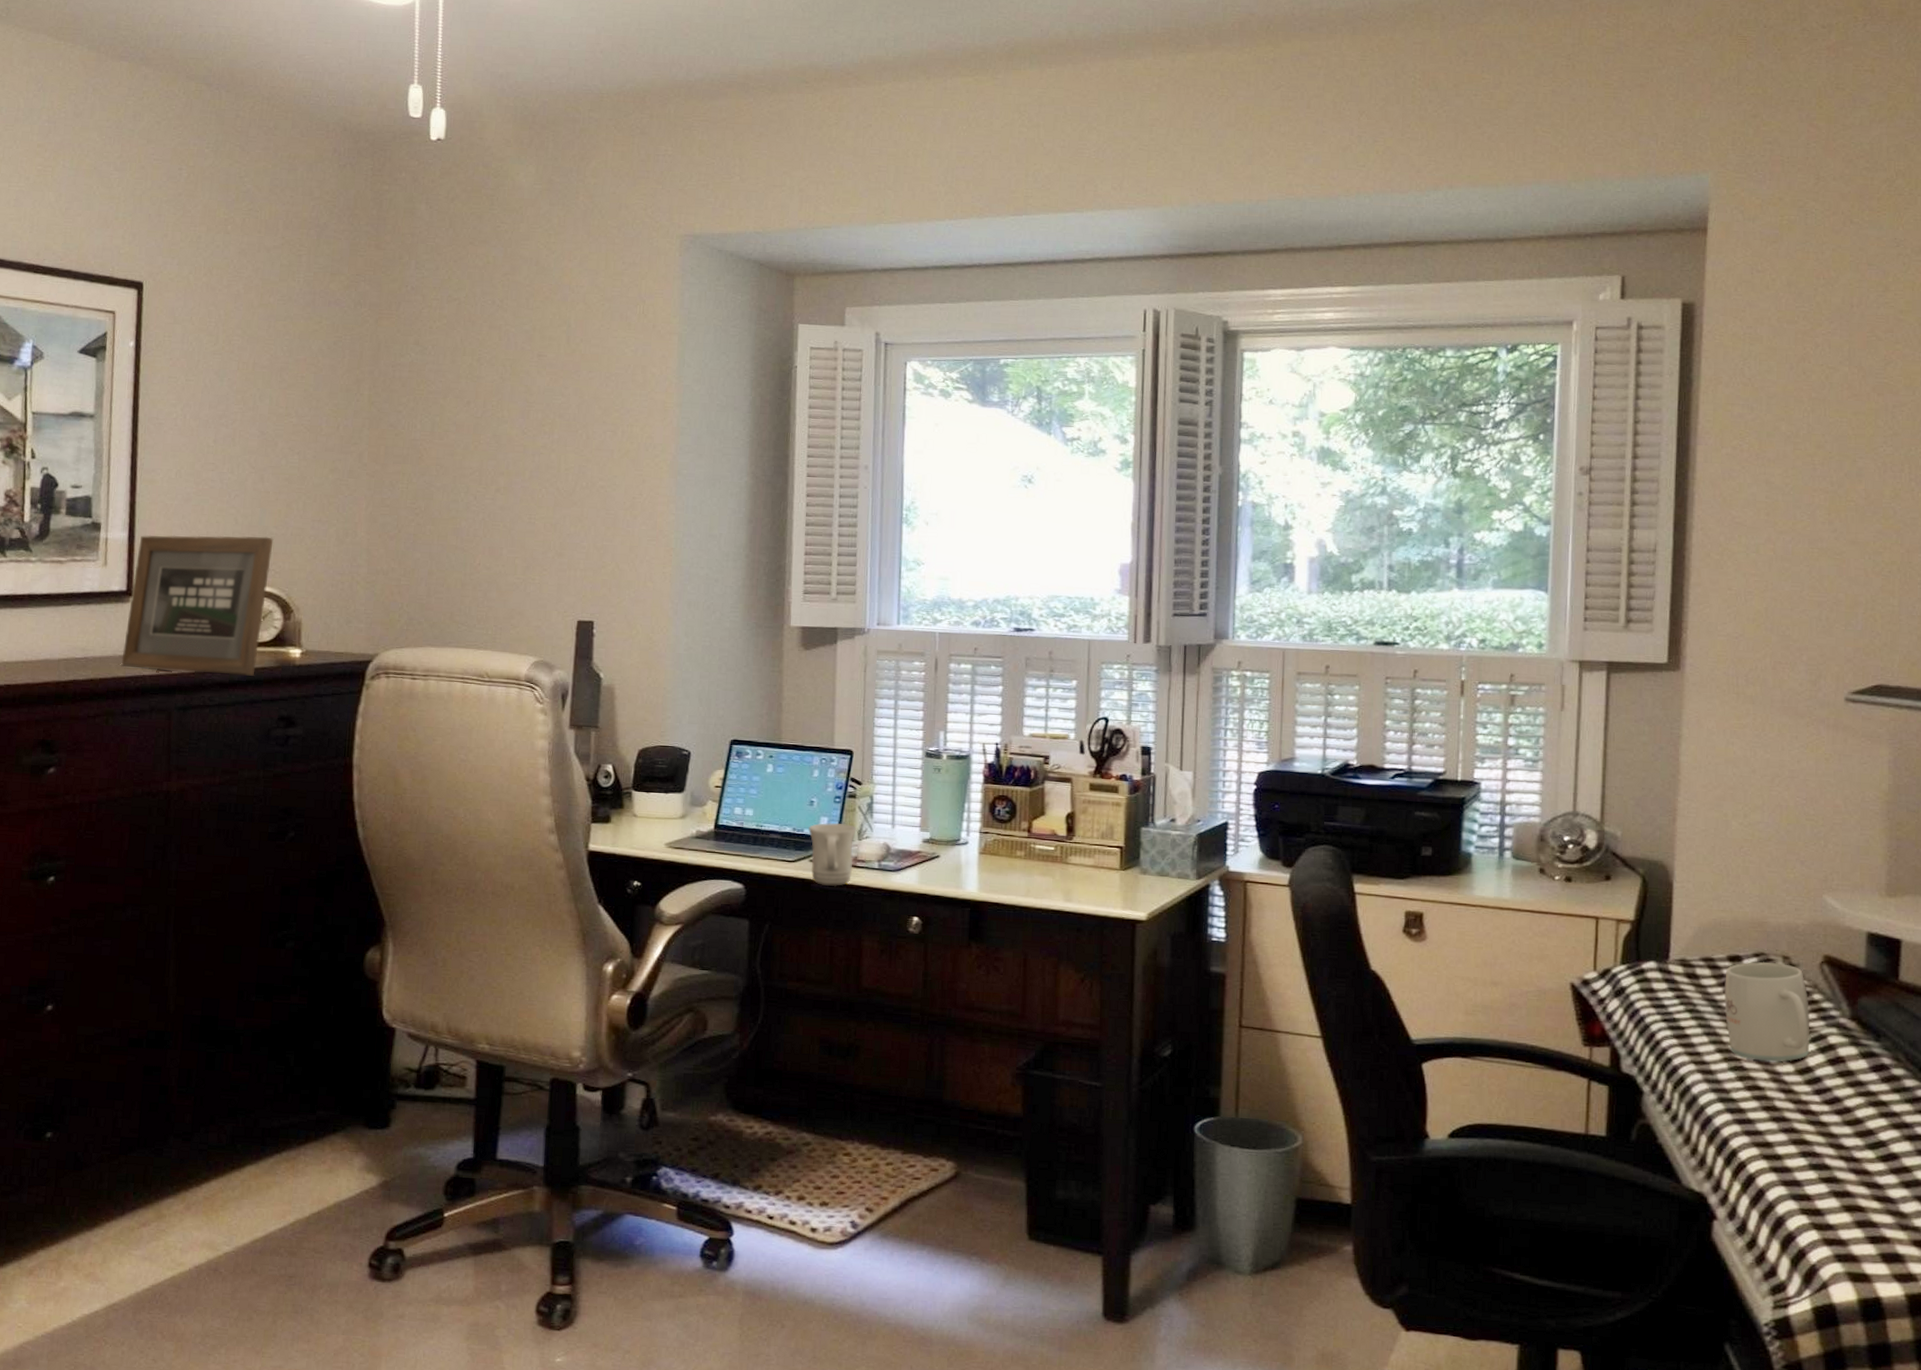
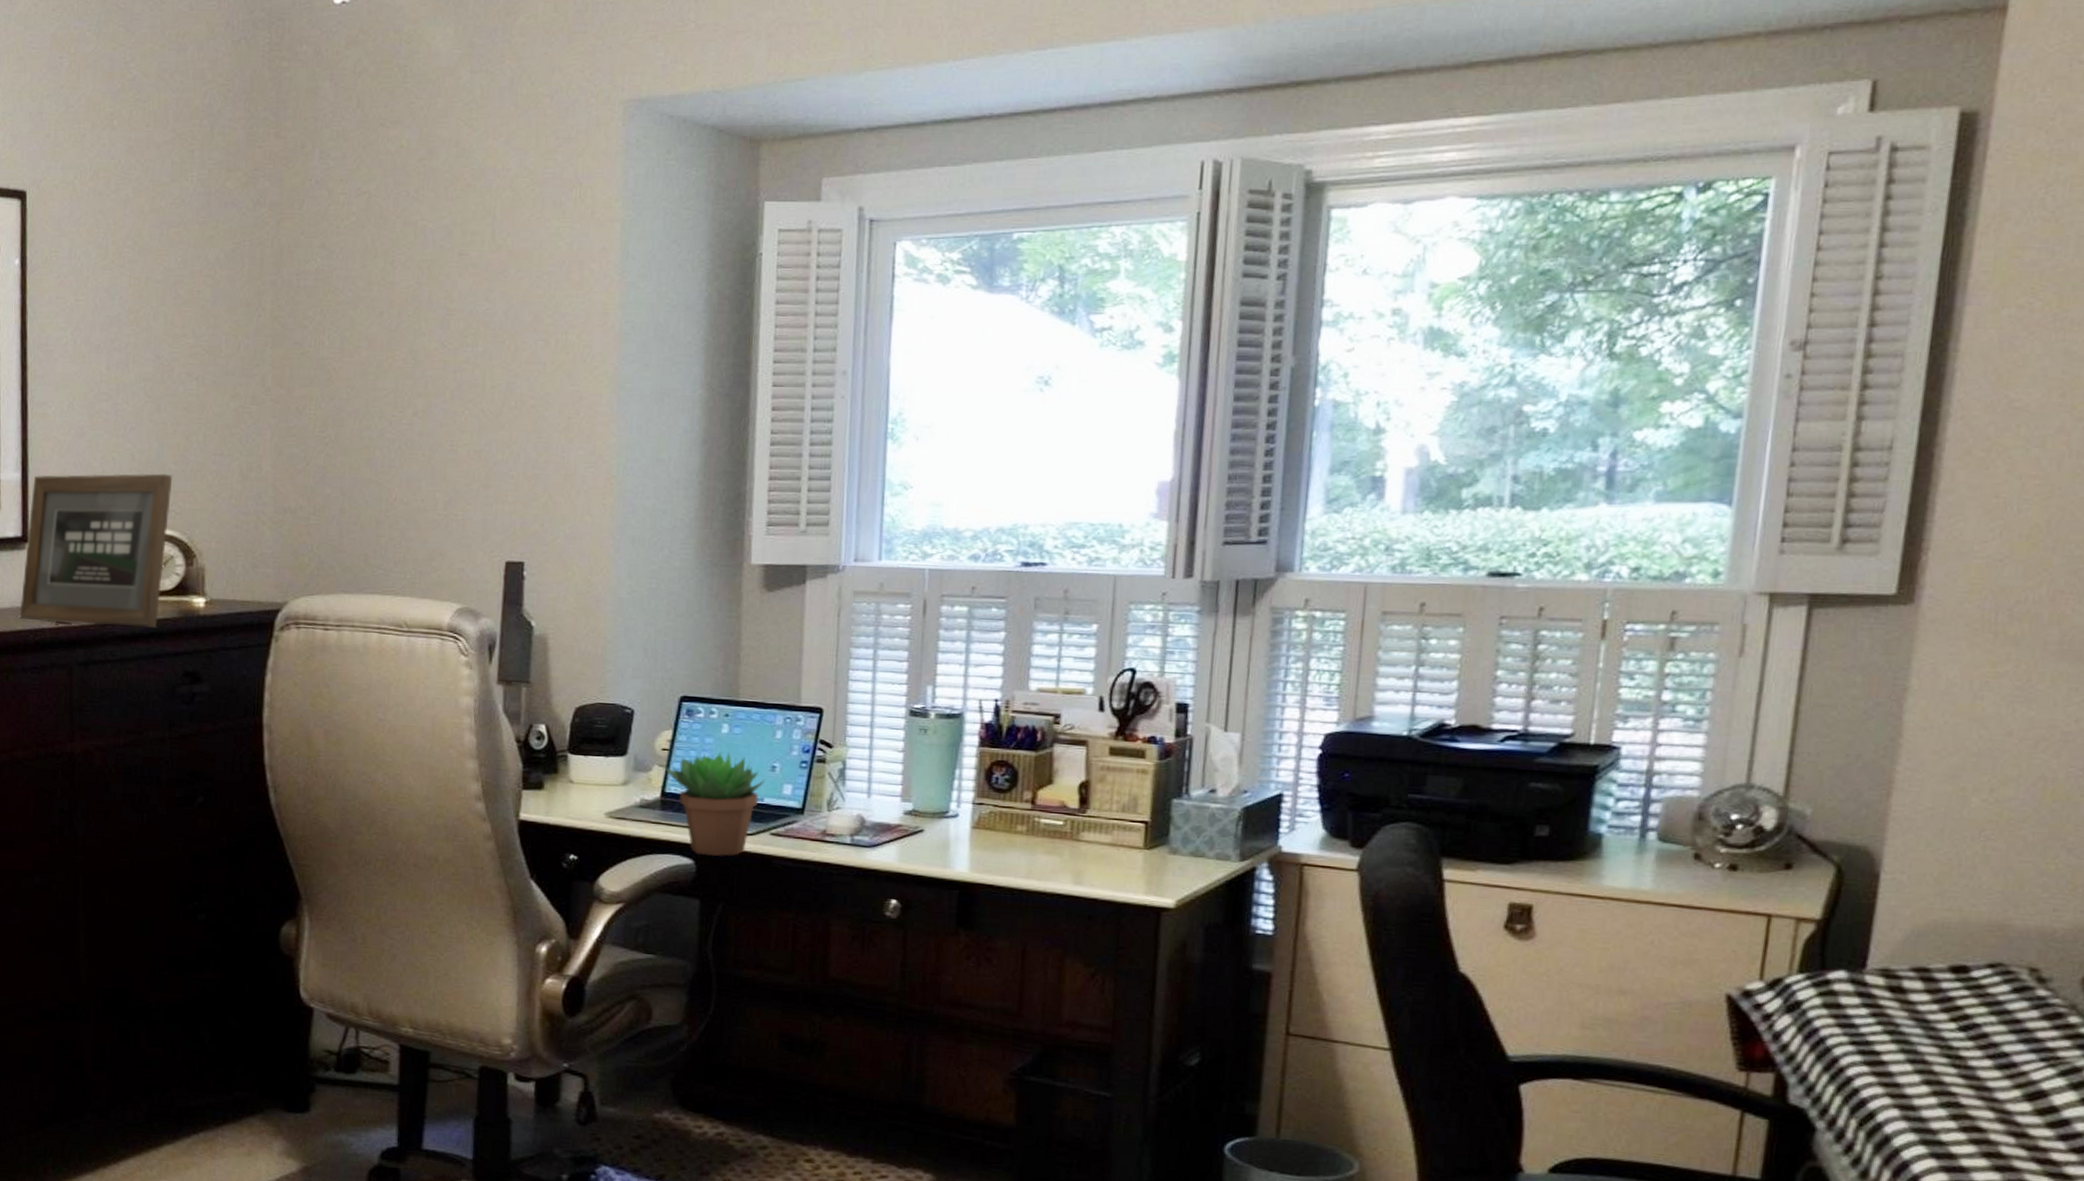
succulent plant: none [717,789,805,882] -> present [664,752,766,857]
mug: present [808,823,856,887] -> none [769,791,826,864]
mug: present [1724,962,1810,1062] -> none [1939,974,2062,1099]

